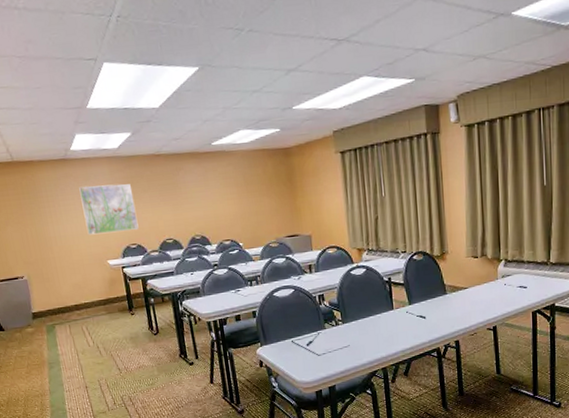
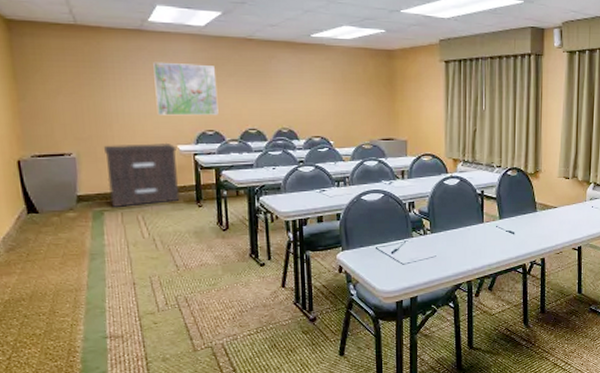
nightstand: none [47,259,115,321] -> present [103,142,180,208]

